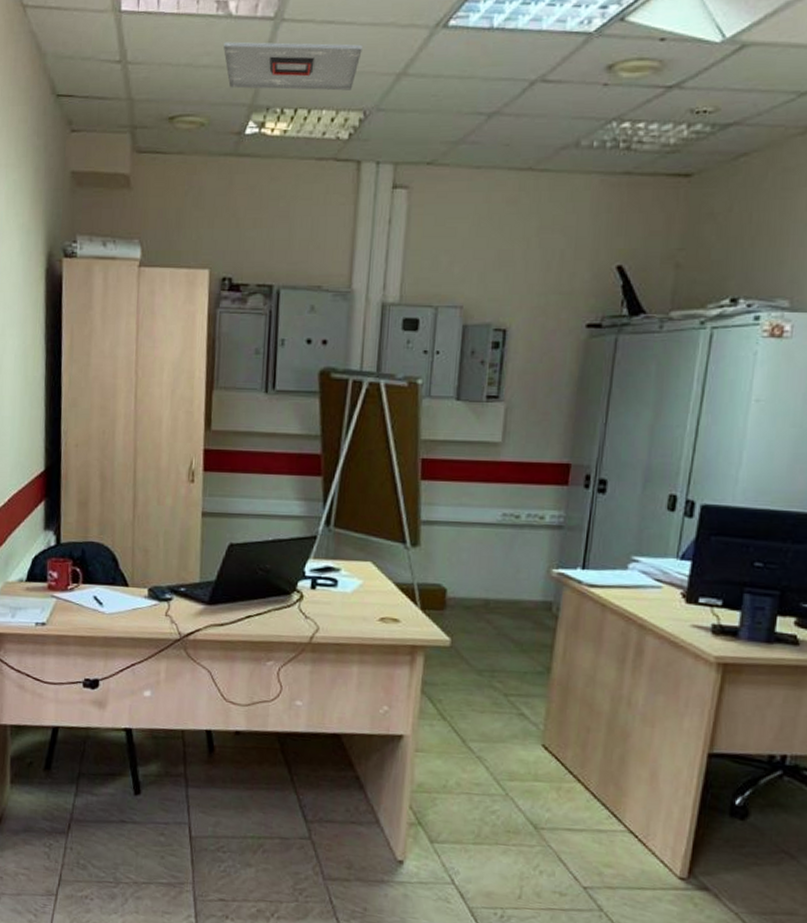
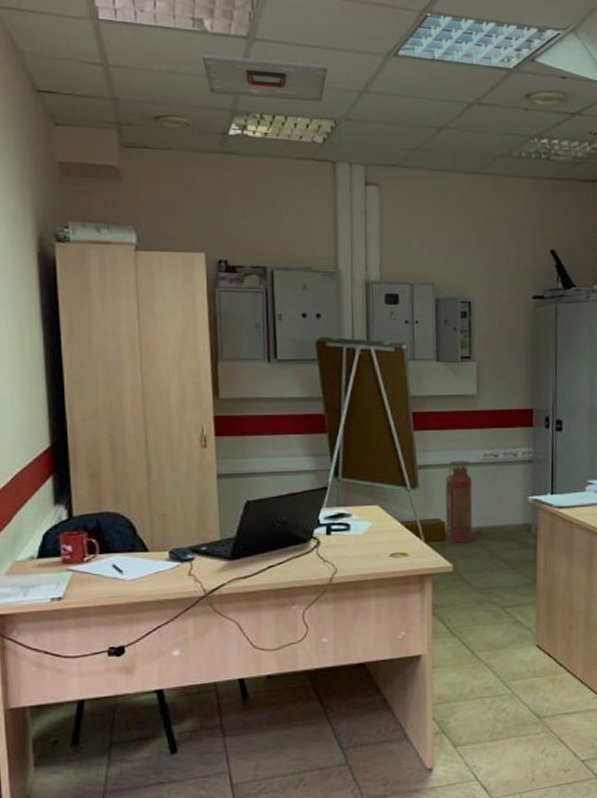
fire extinguisher: none [447,519,486,616] -> present [445,461,473,544]

